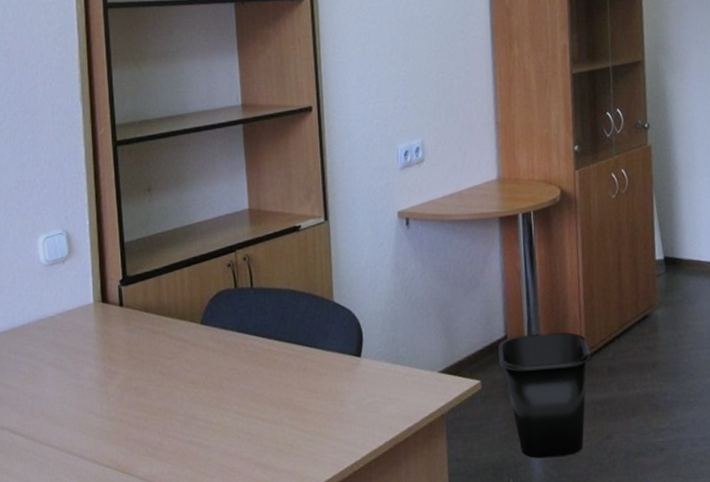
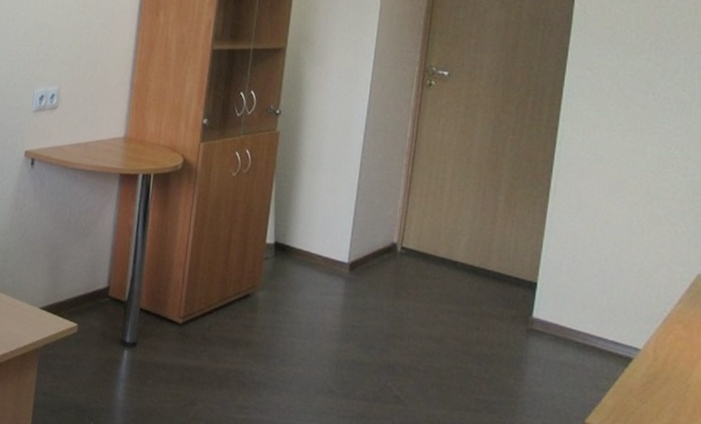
waste bin: present [498,332,591,458] -> none [98,289,188,413]

